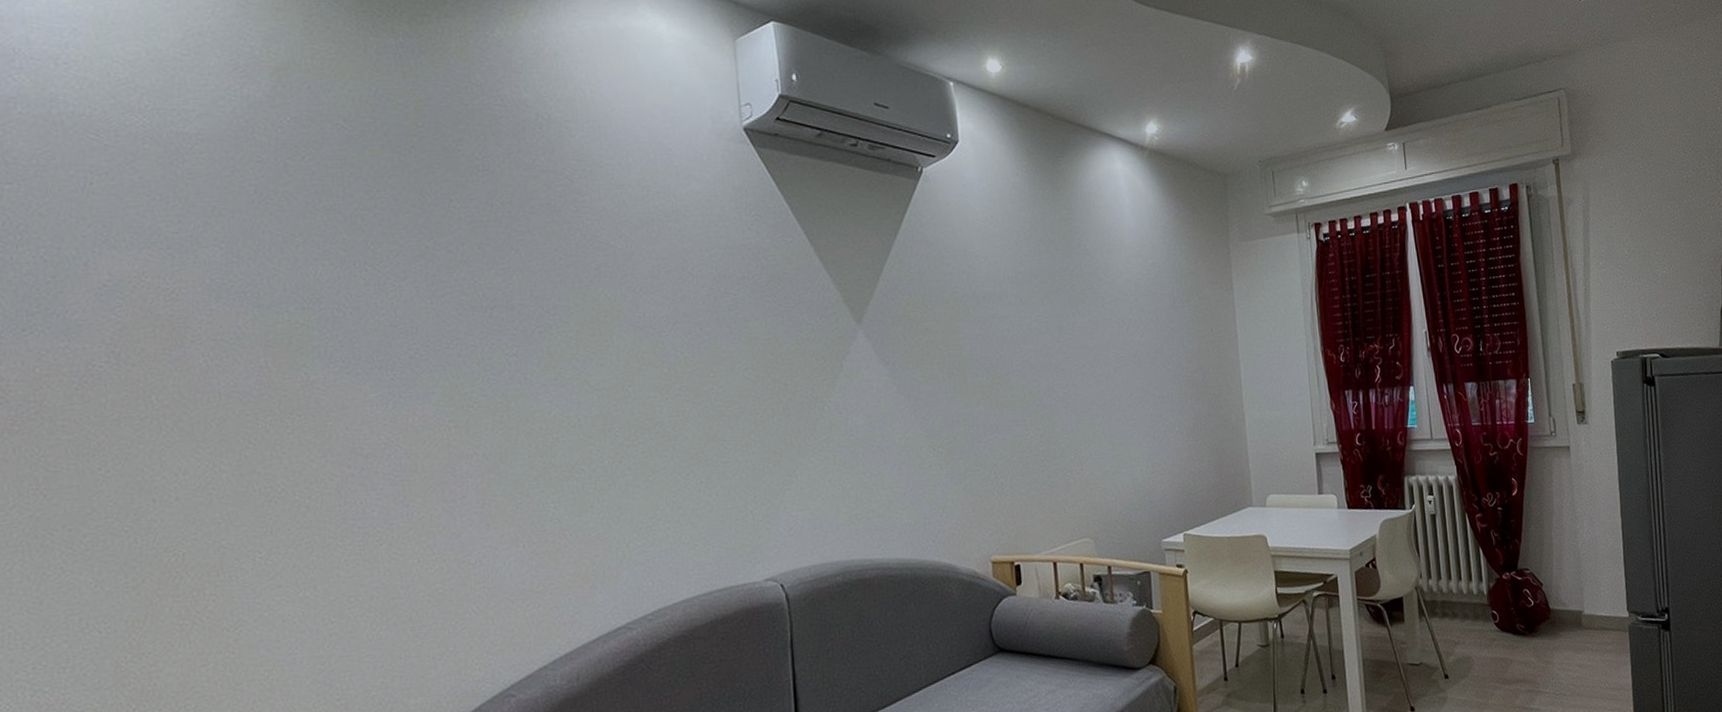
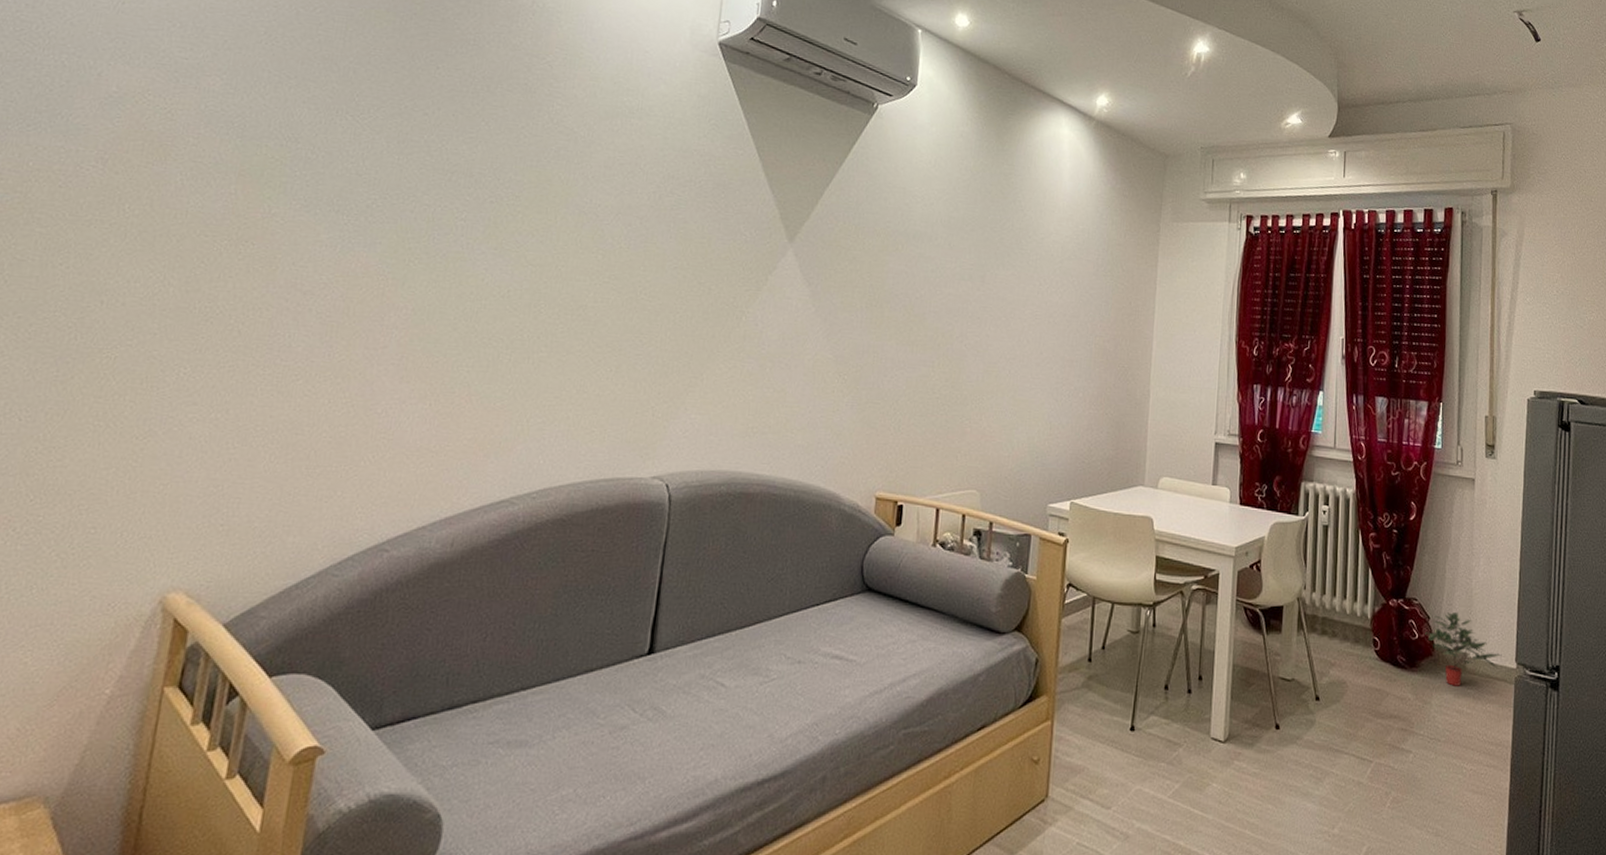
potted plant: none [1540,575,1614,643] -> present [1425,612,1502,686]

